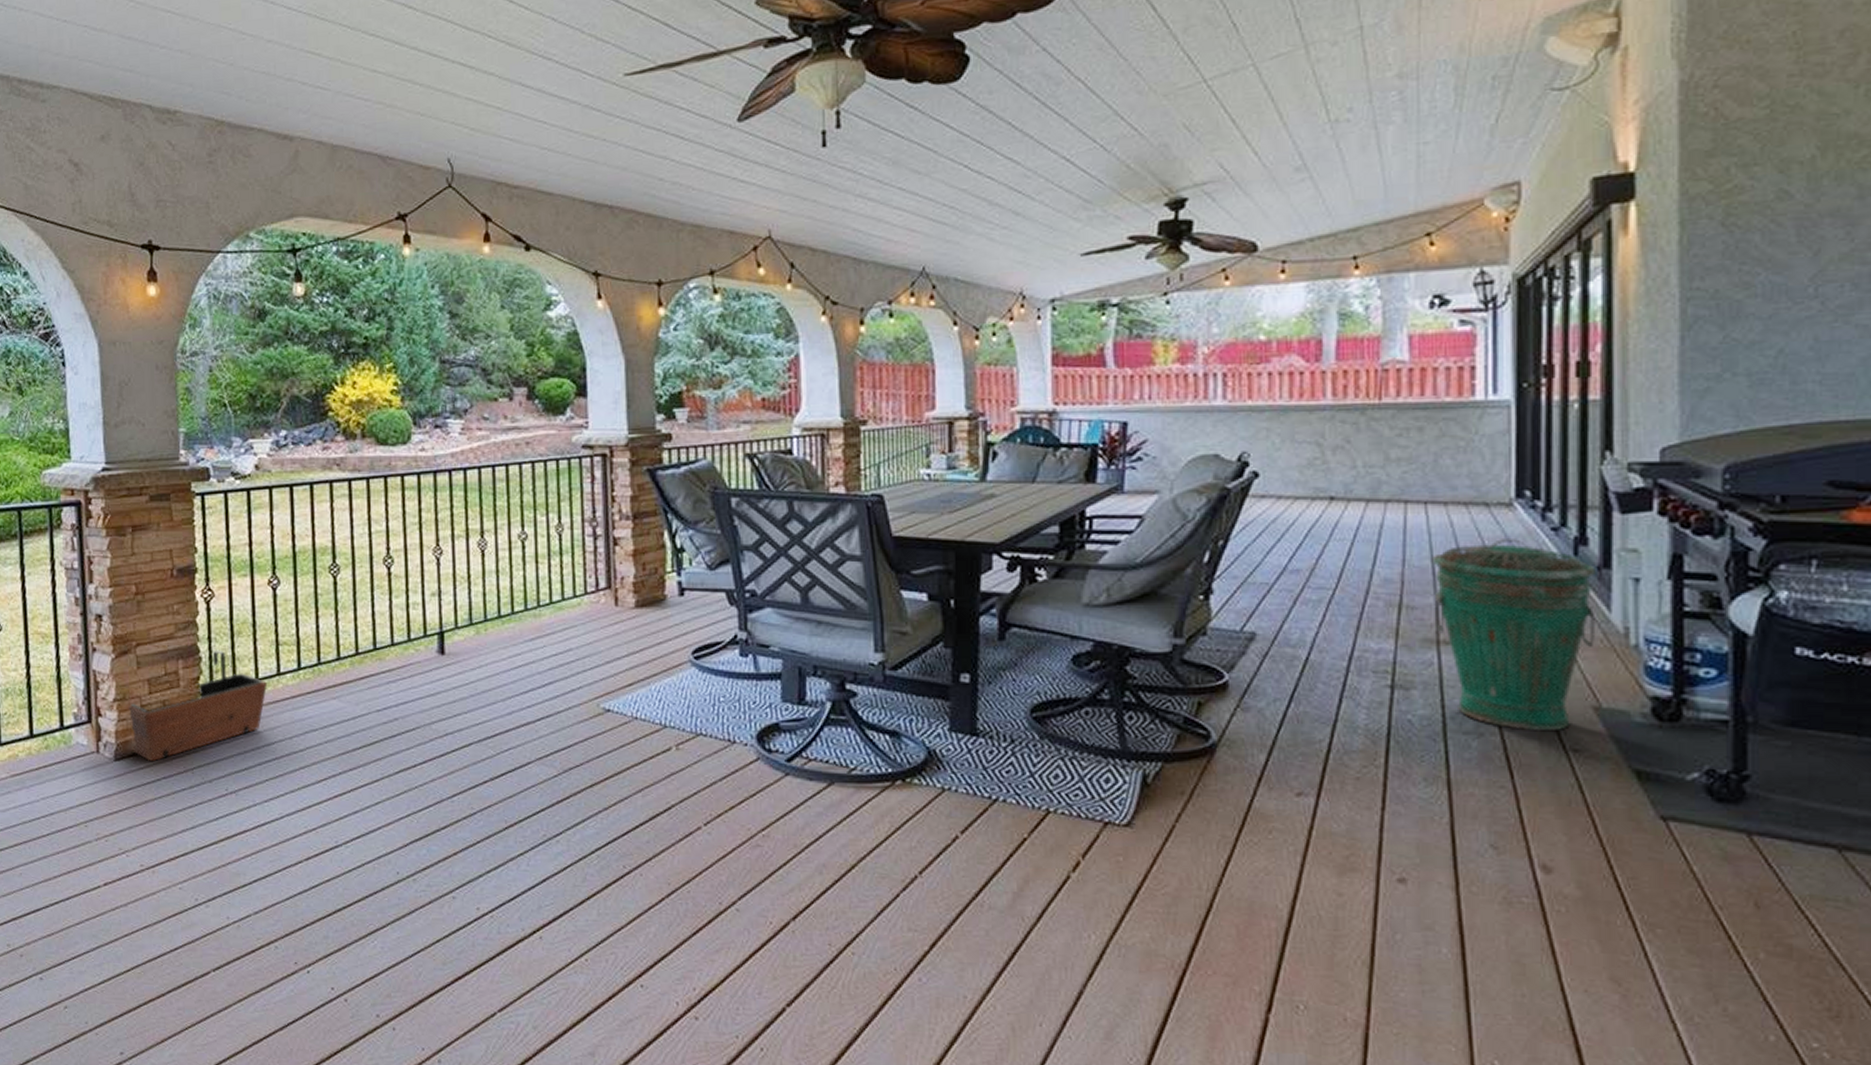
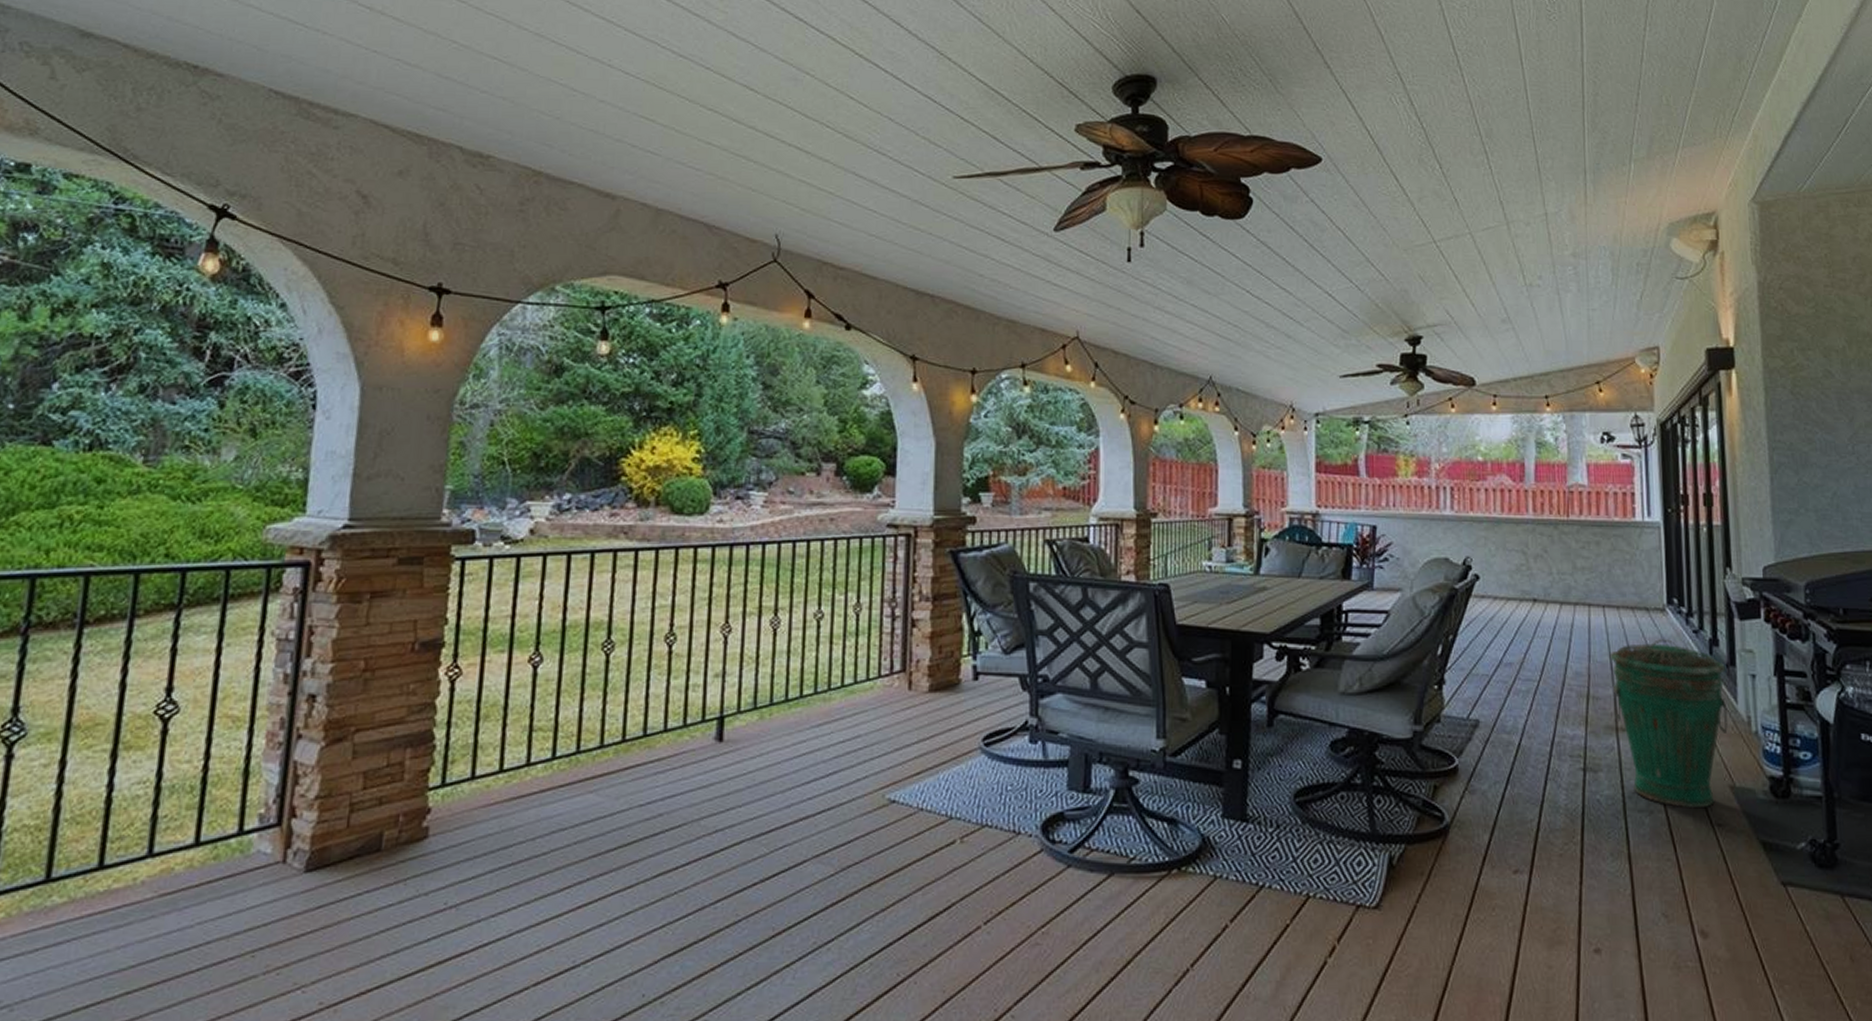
planter: present [128,649,268,762] -> none [328,736,514,873]

